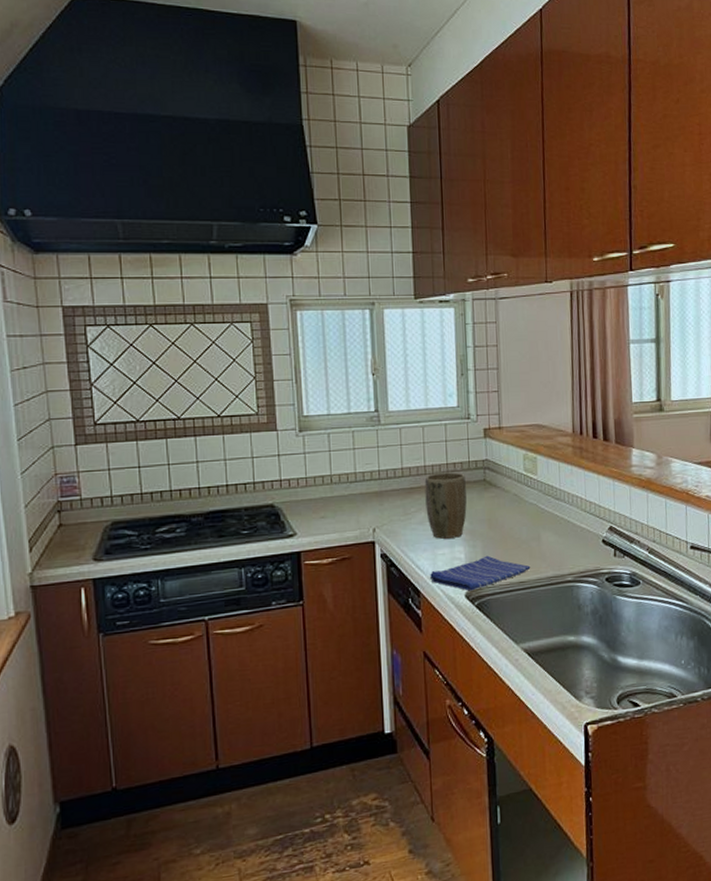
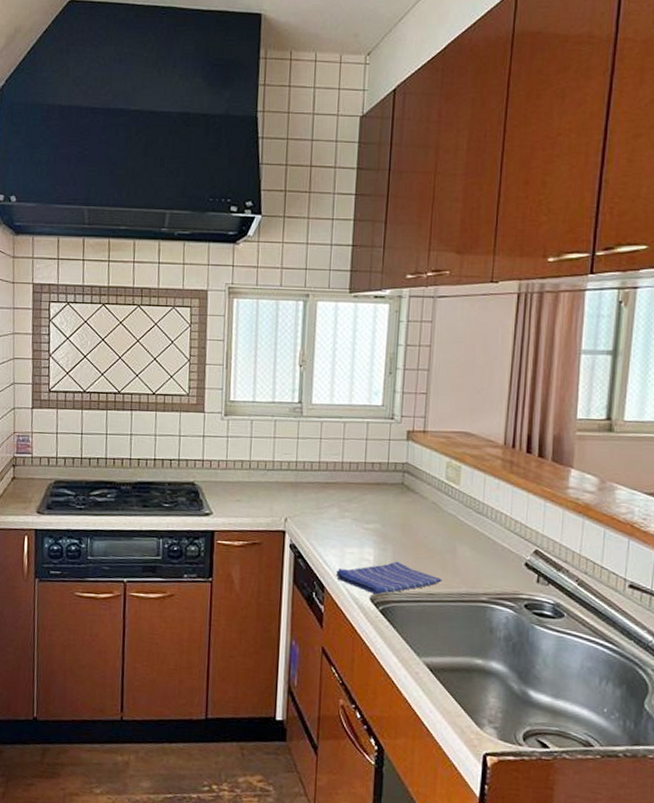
plant pot: present [424,472,467,539] -> none [339,470,383,539]

